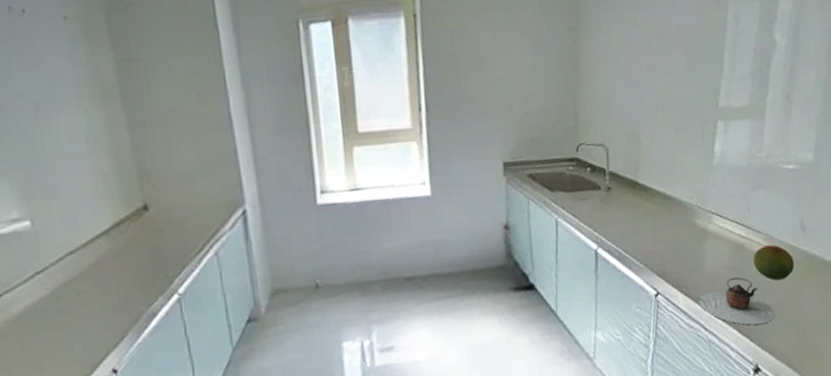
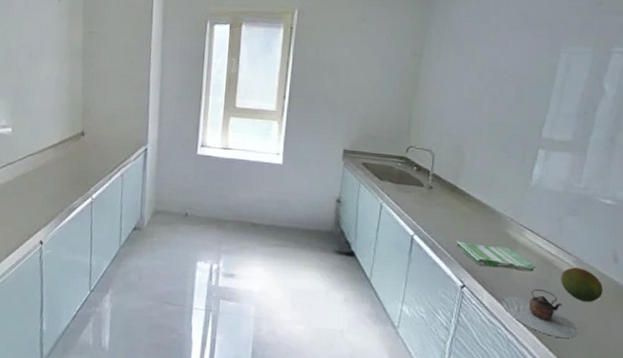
dish towel: none [643,239,729,267] -> present [455,241,536,271]

